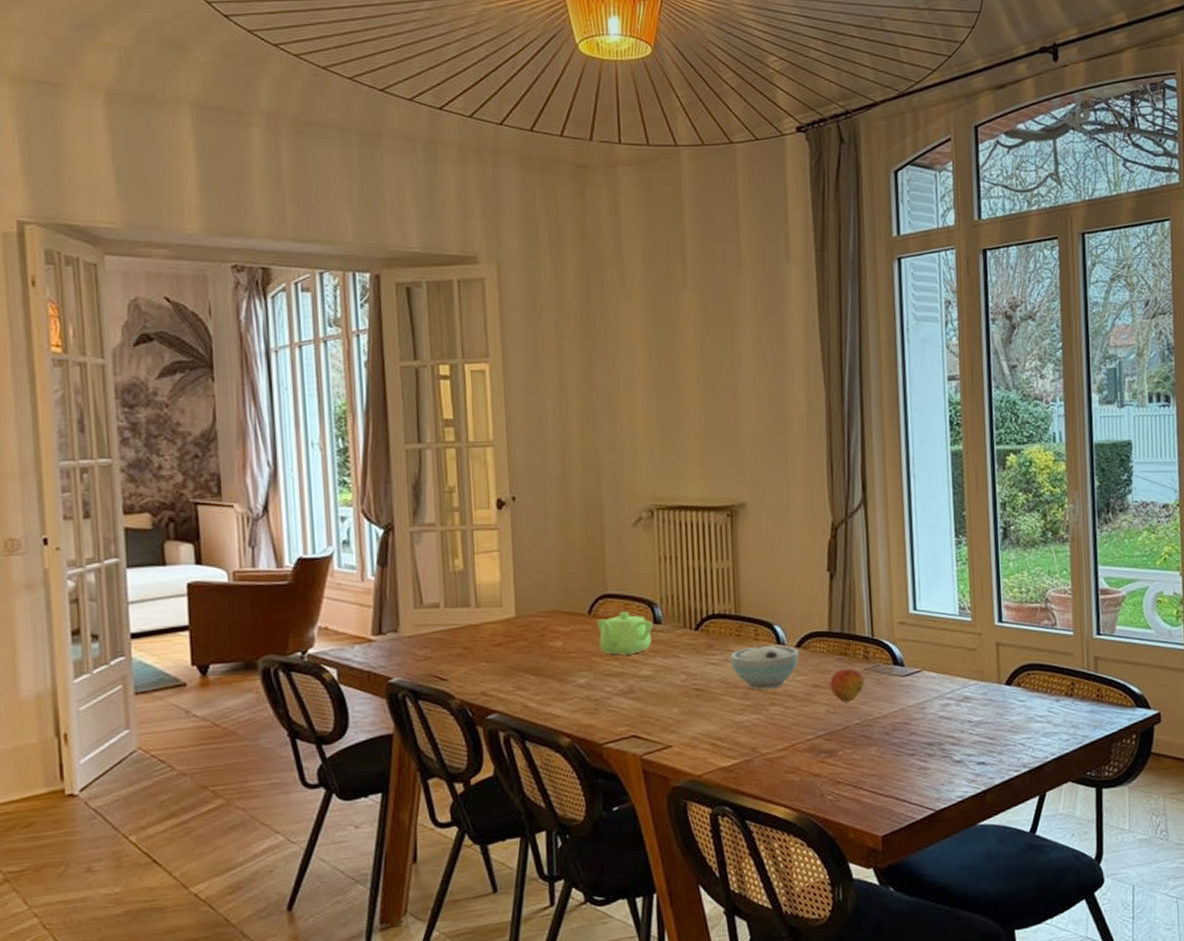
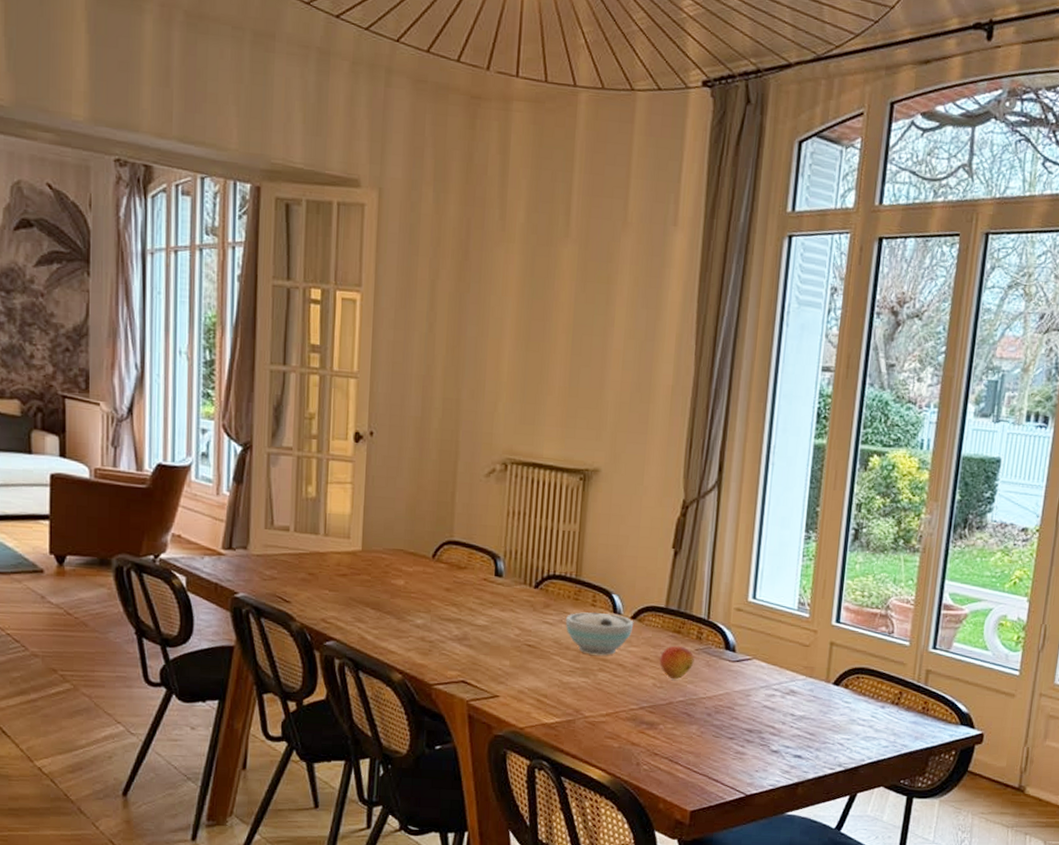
teapot: present [597,612,653,655] -> none [440,560,494,603]

